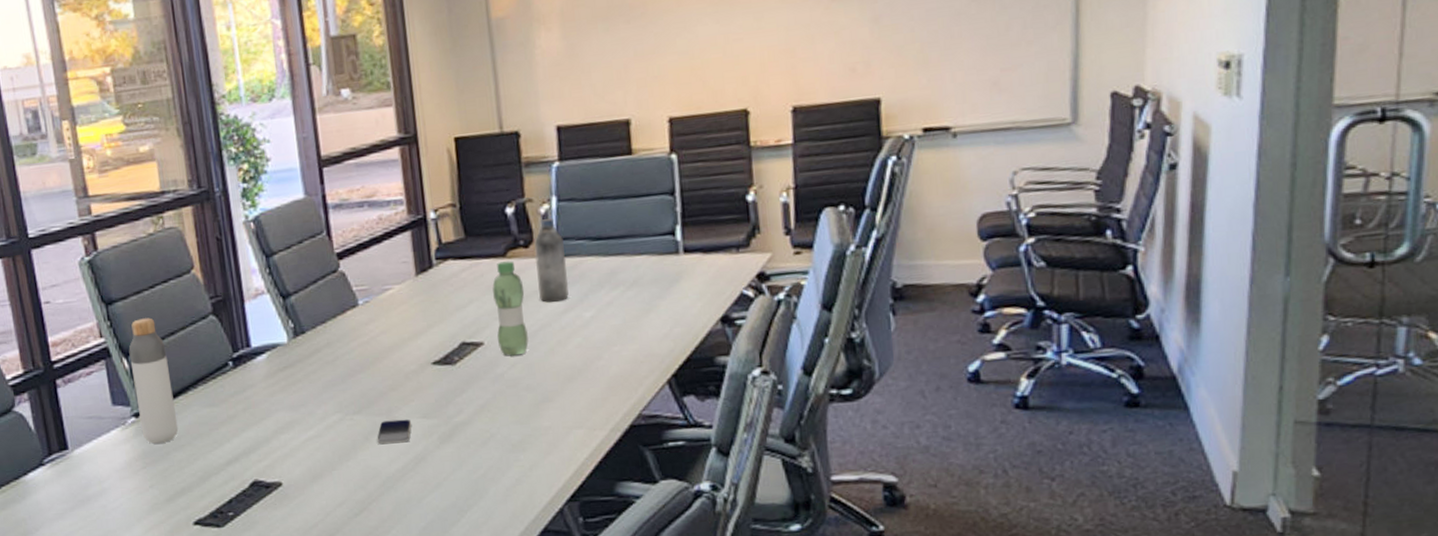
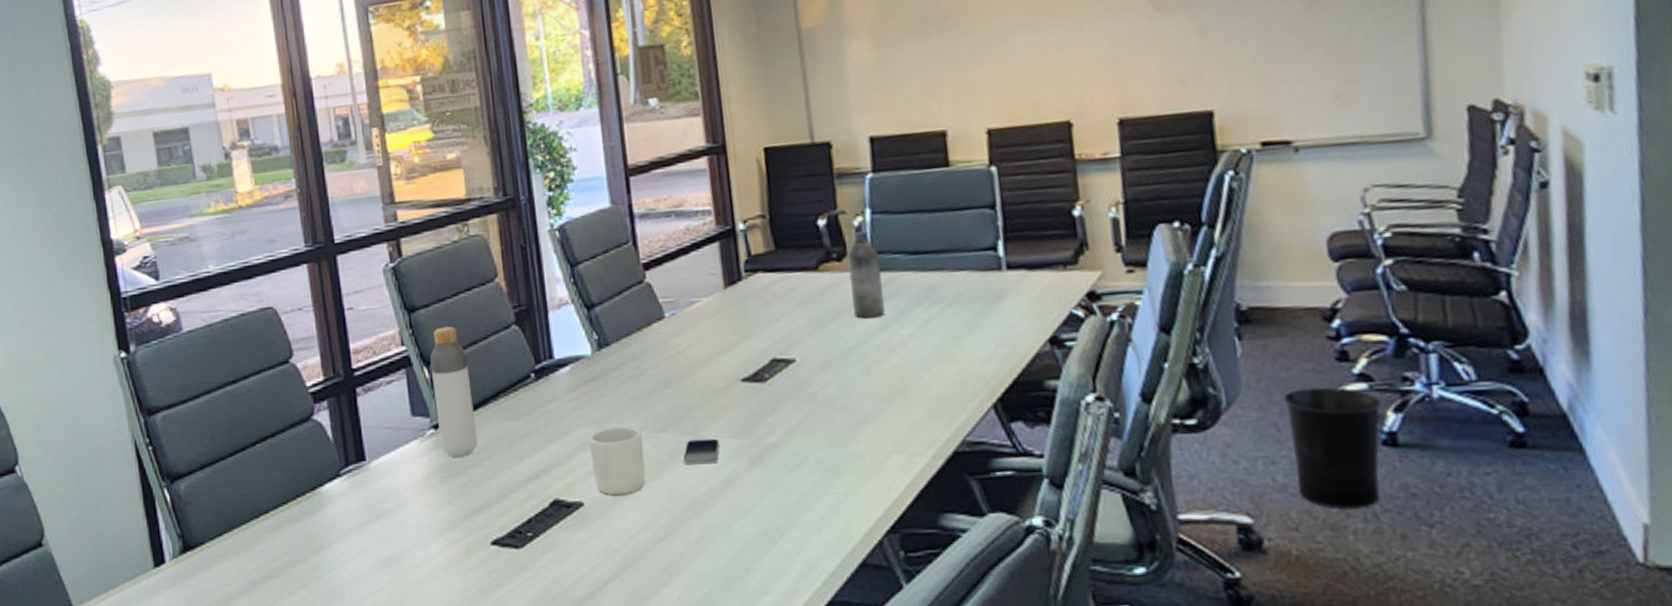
mug: none [286,409,341,475] -> present [589,425,646,496]
water bottle: present [492,261,529,356] -> none [804,274,843,375]
waste bin: none [930,357,1017,466] -> present [1283,387,1383,509]

